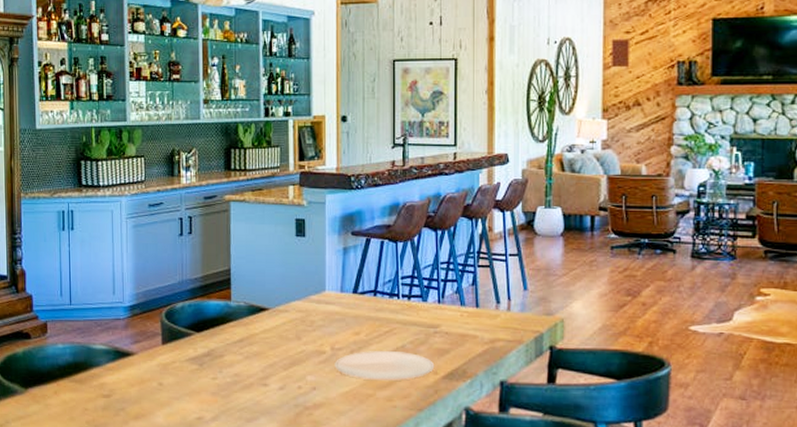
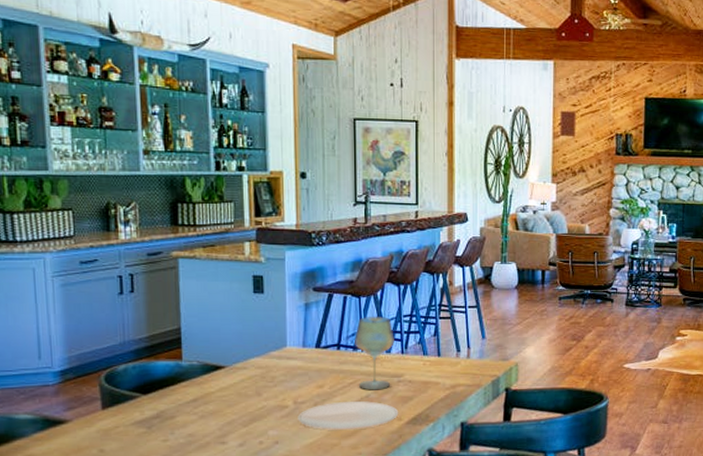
wine glass: none [391,262,431,341] -> present [355,315,394,390]

